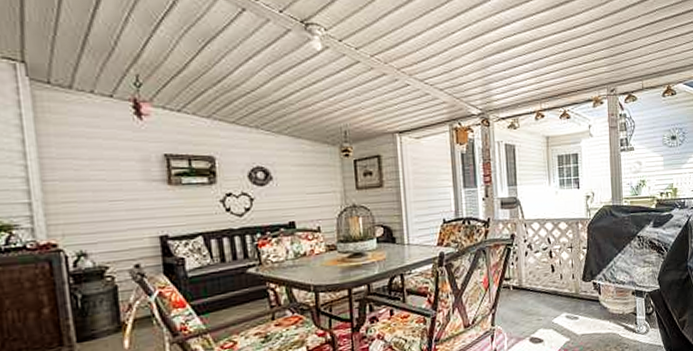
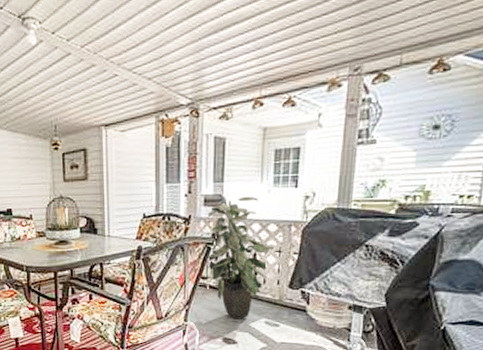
indoor plant: none [505,197,566,318] -> present [207,196,274,320]

